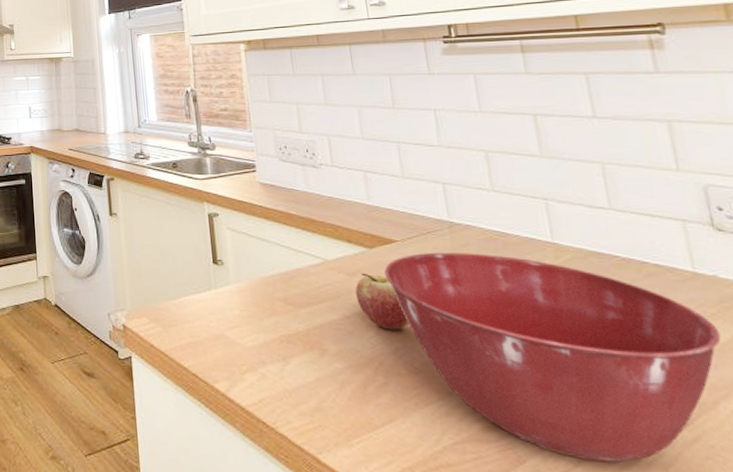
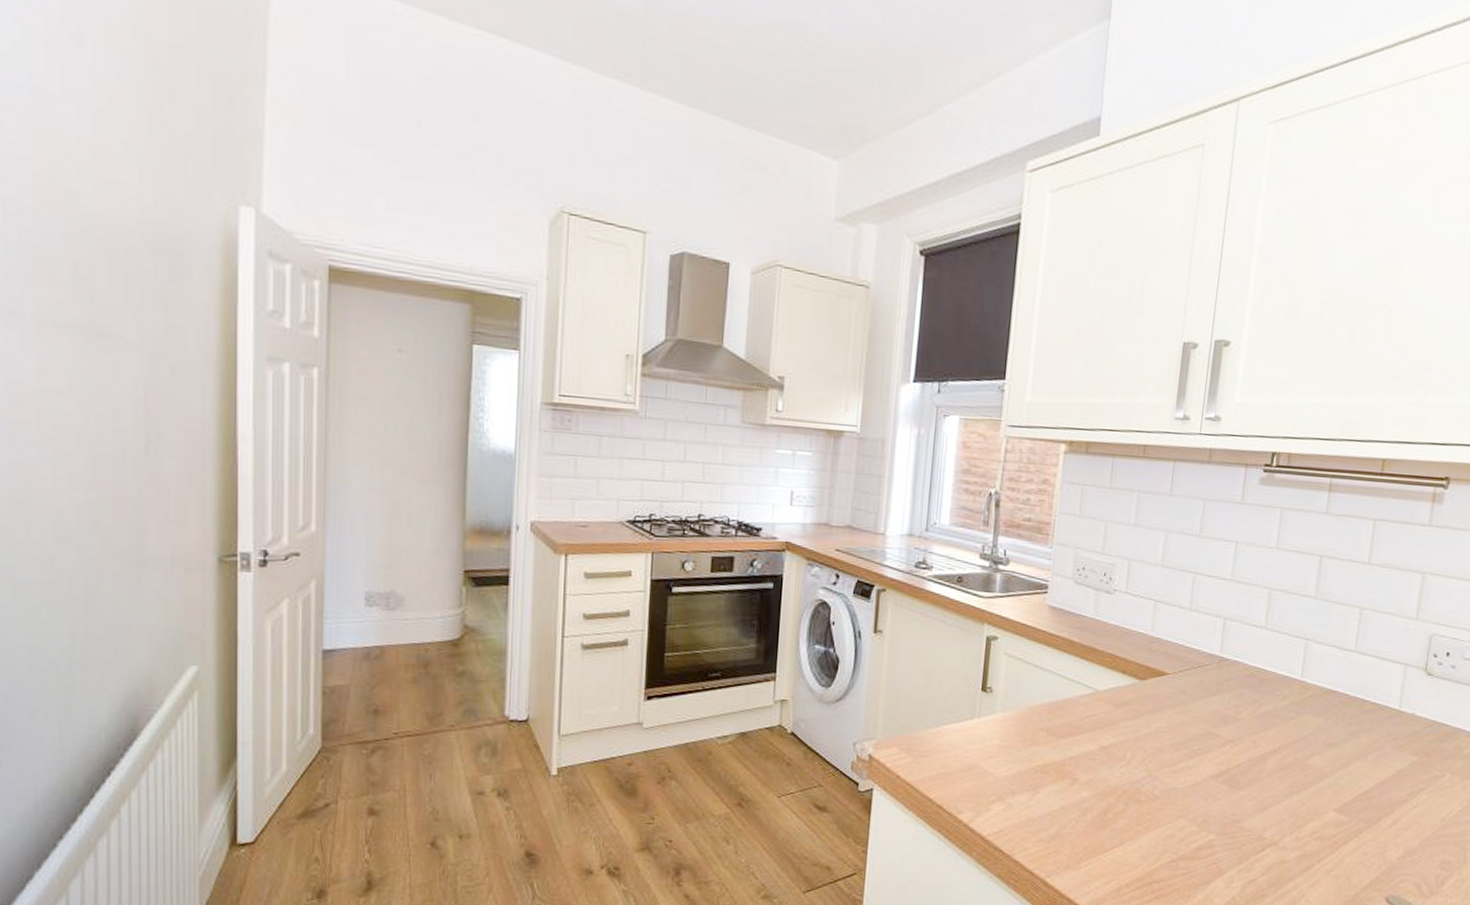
fruit: present [355,273,410,330] -> none [1117,704,1160,760]
mixing bowl: present [384,252,722,463] -> none [1149,686,1402,871]

